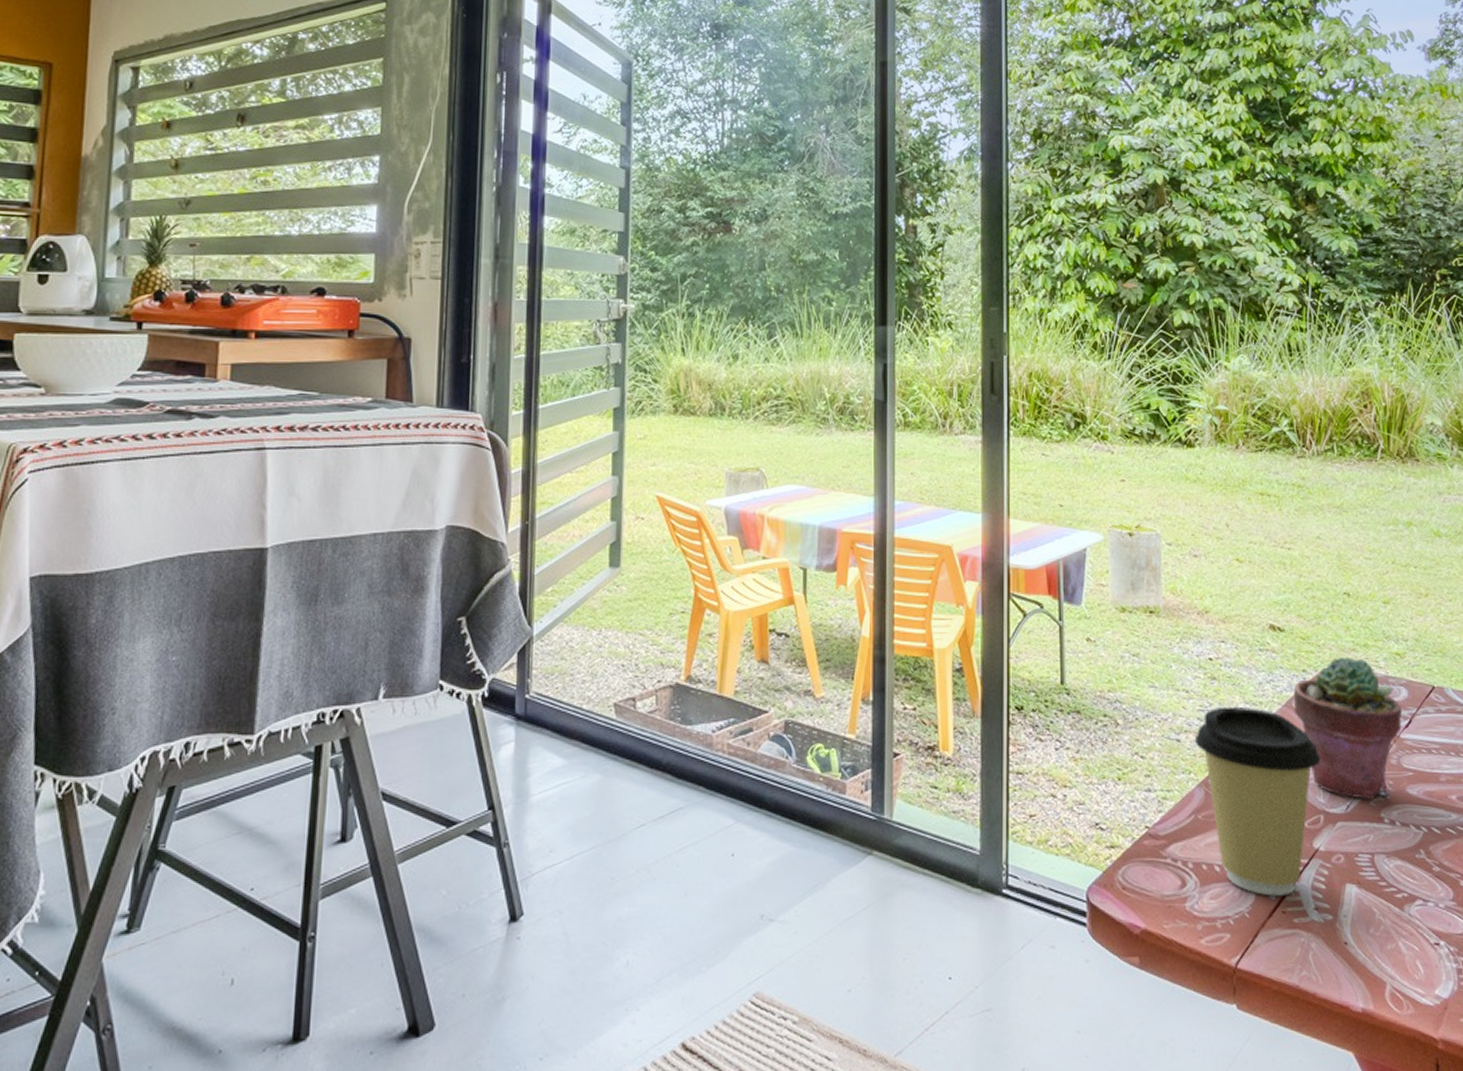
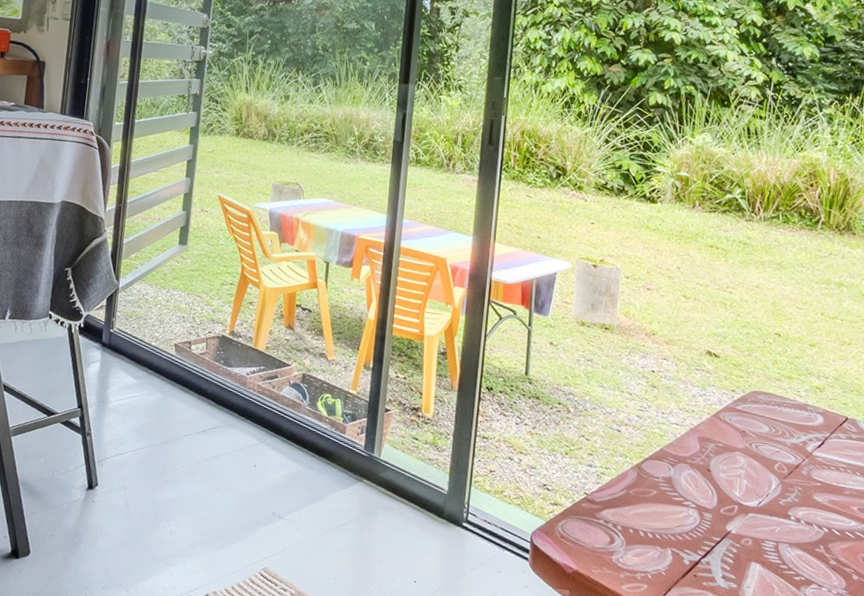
coffee cup: present [1194,706,1321,896] -> none [632,410,740,563]
potted succulent: present [1293,657,1403,799] -> none [720,384,817,500]

